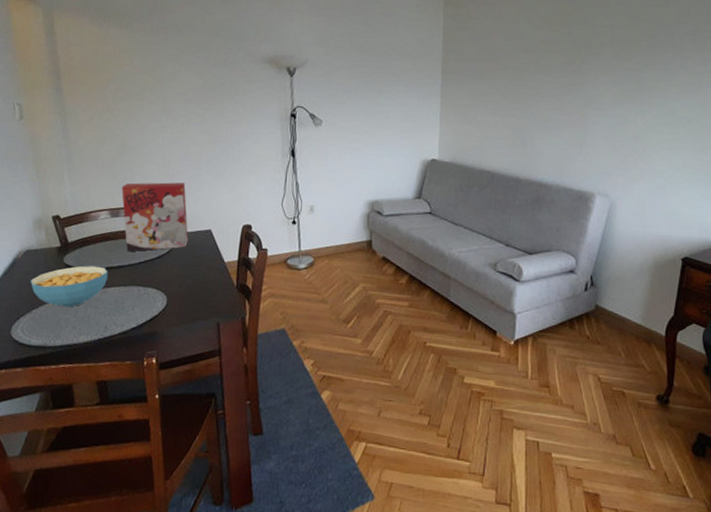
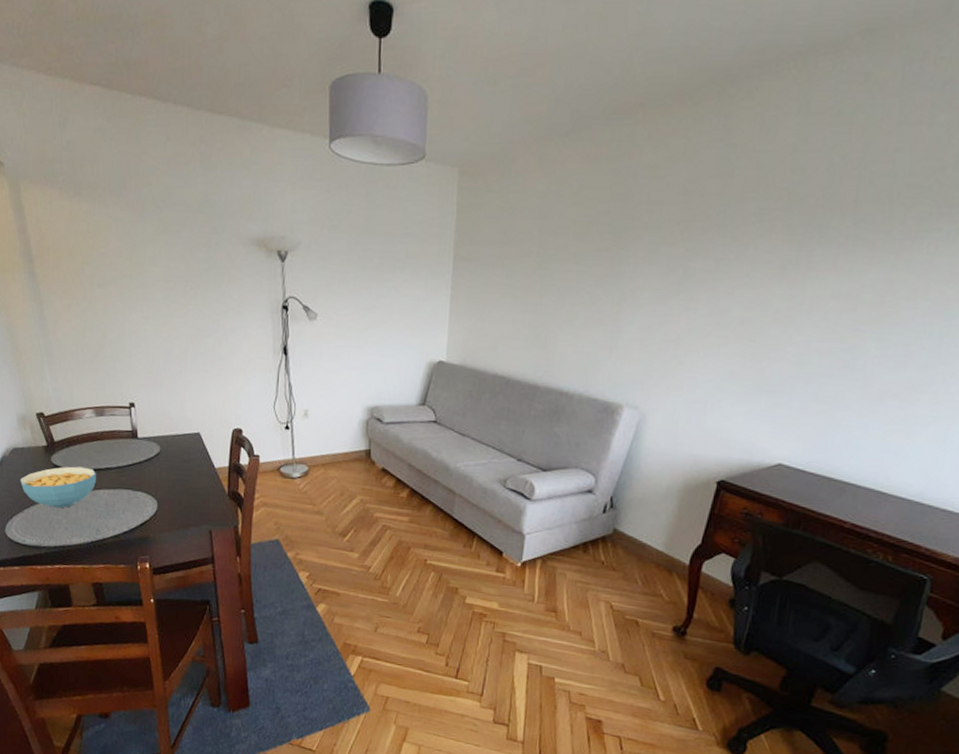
cereal box: present [121,182,189,252] -> none [104,379,177,454]

